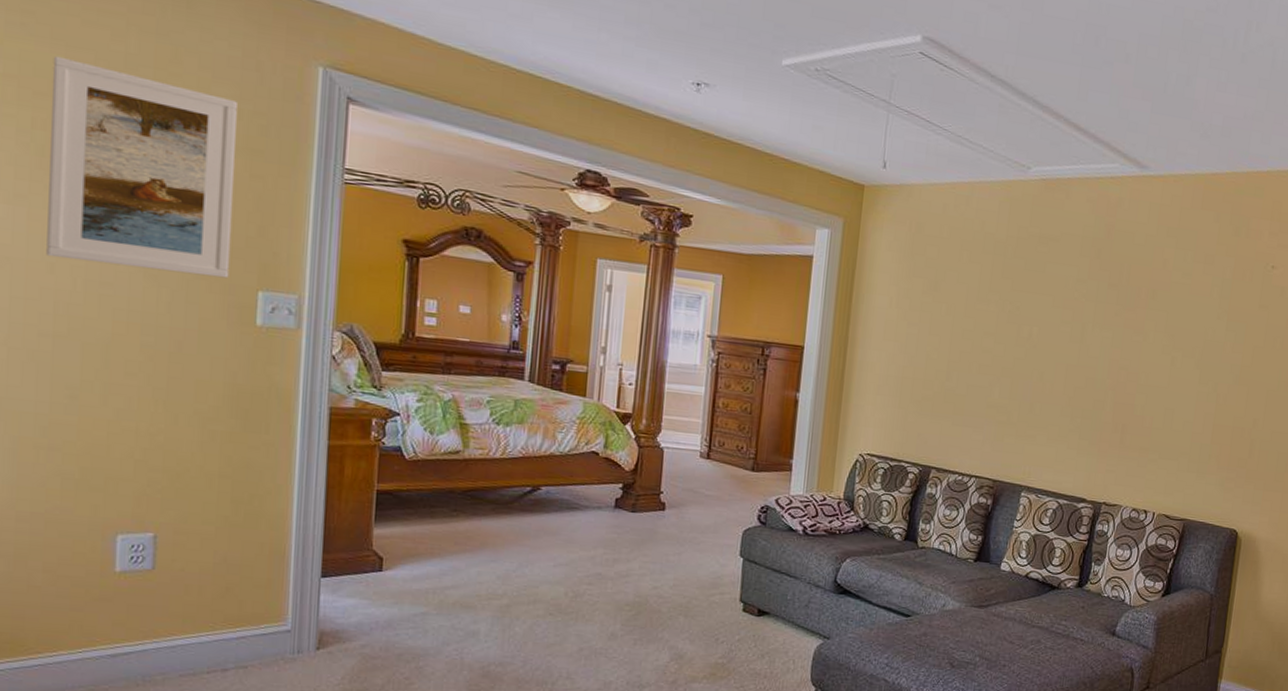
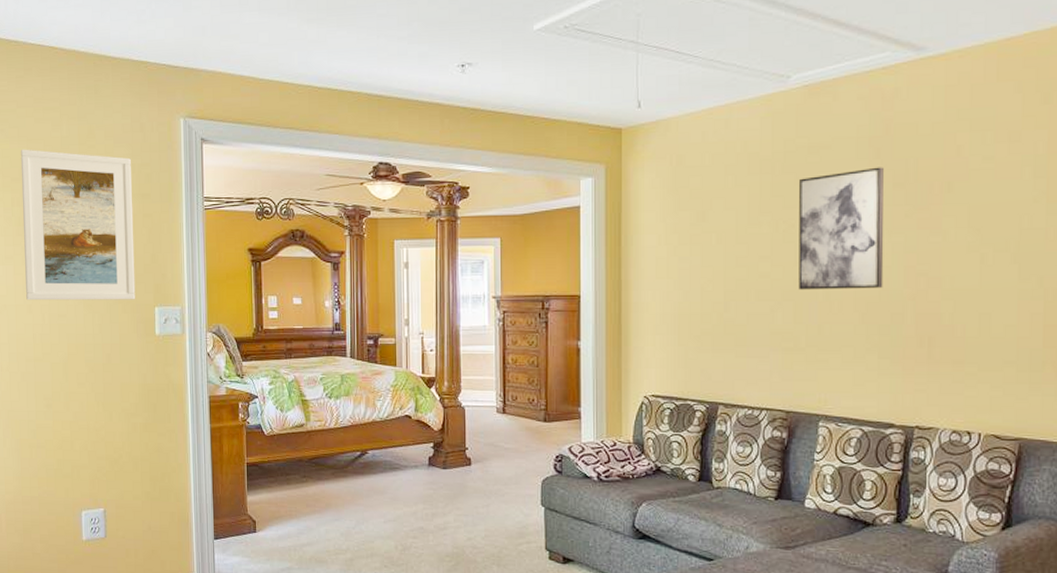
wall art: none [1016,265,1102,376] -> present [798,167,884,290]

